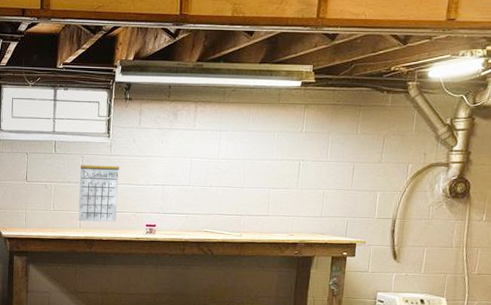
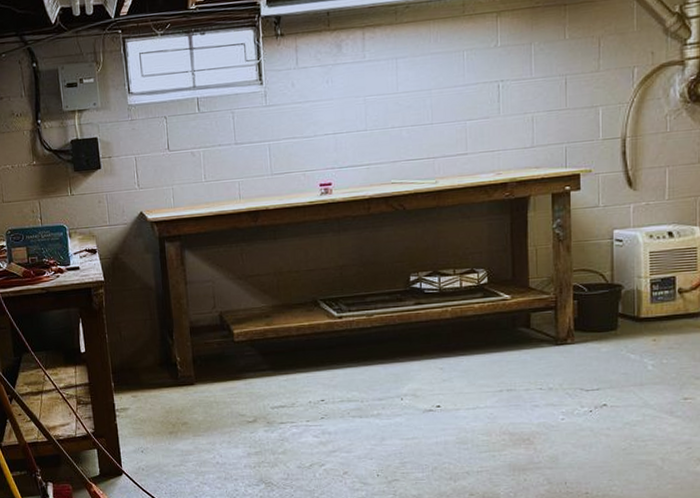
calendar: present [78,154,119,222] -> none [231,107,283,191]

